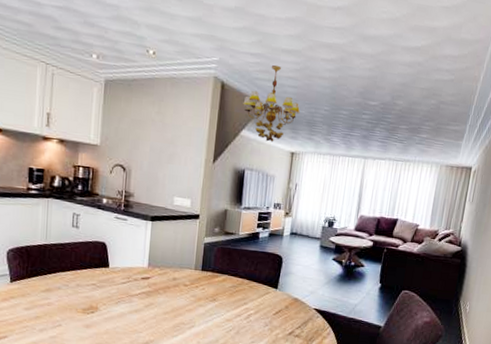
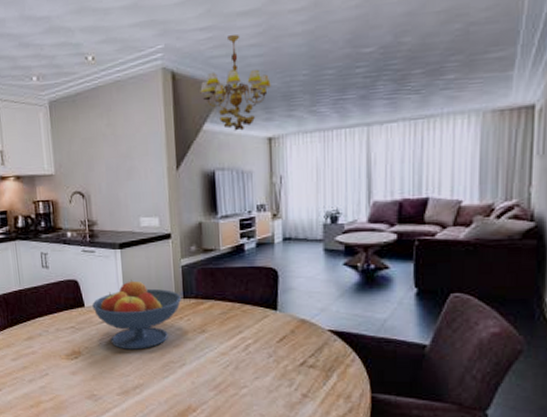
fruit bowl: none [116,248,200,311] -> present [92,279,182,350]

